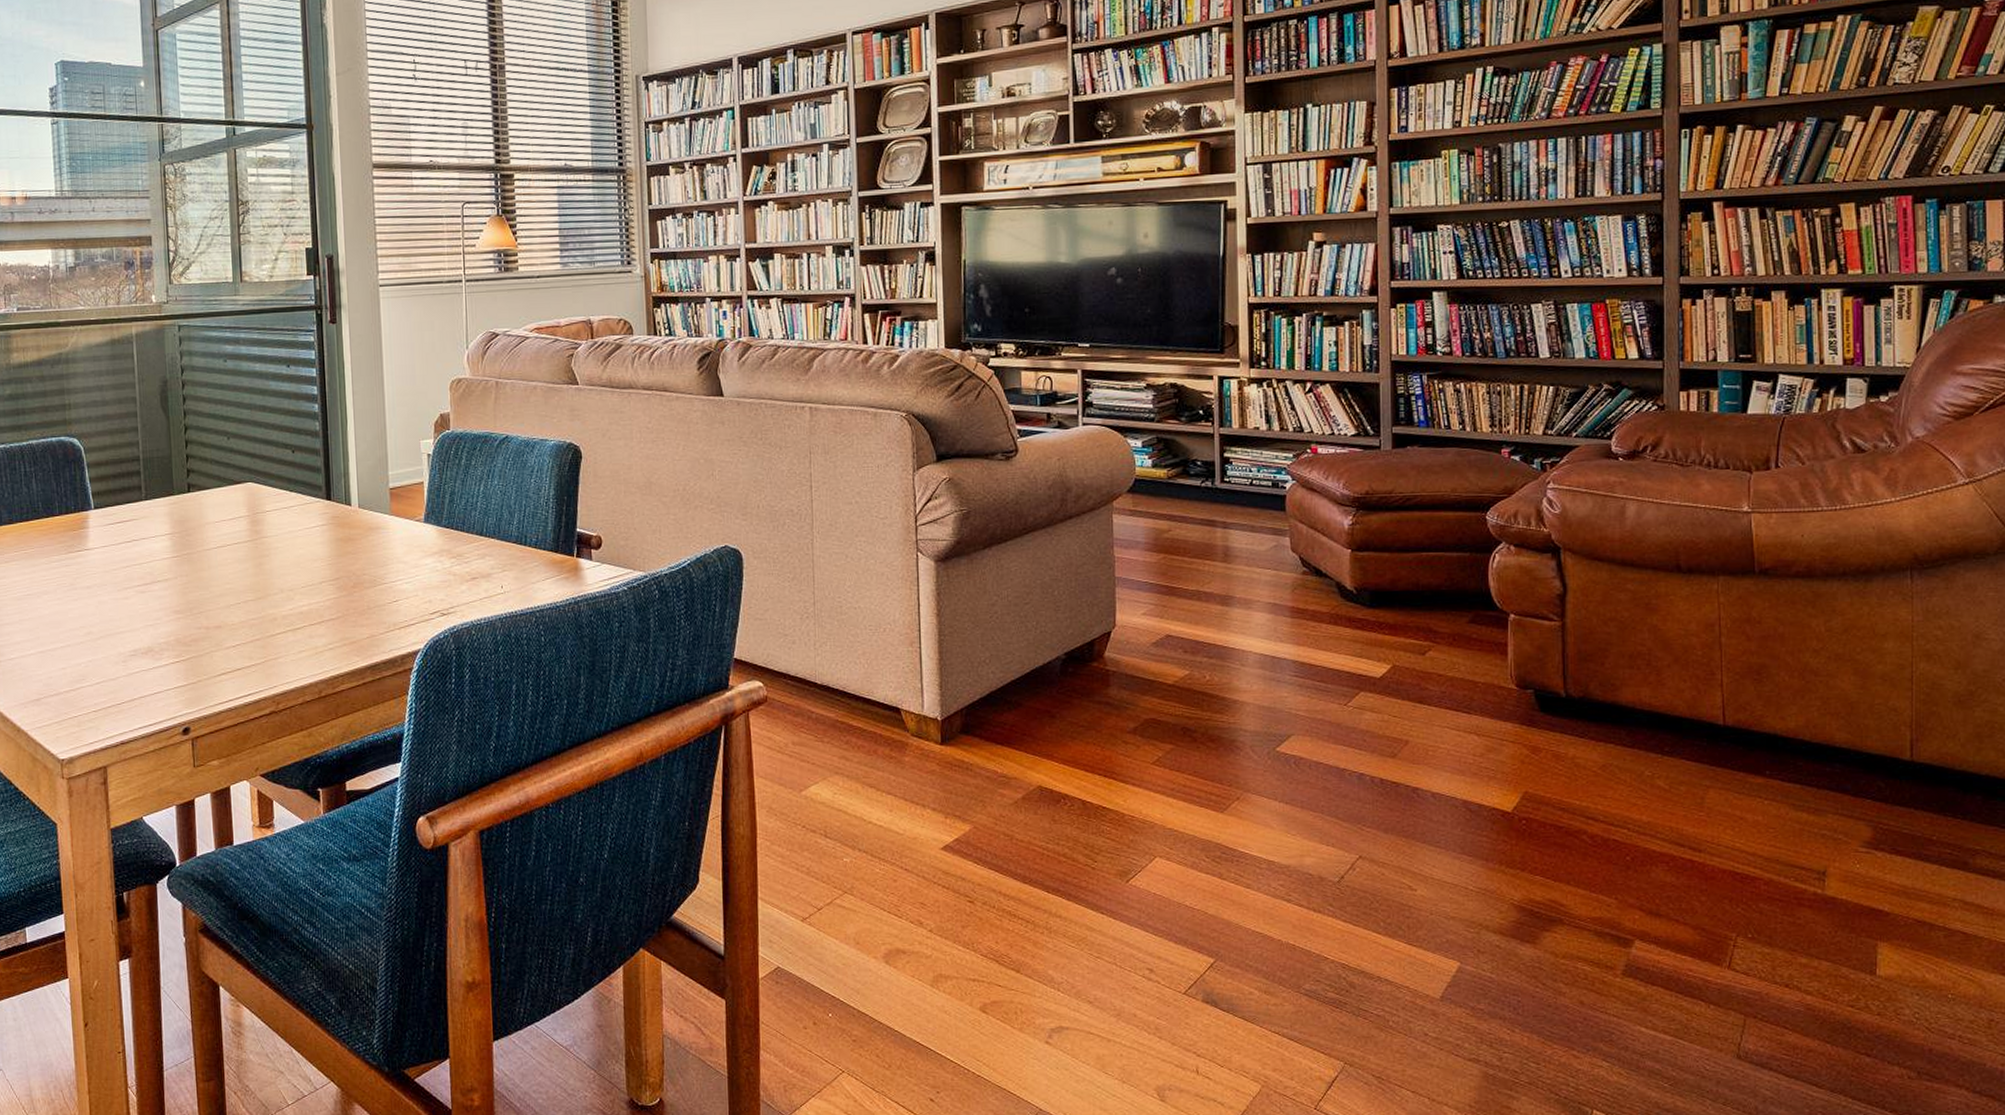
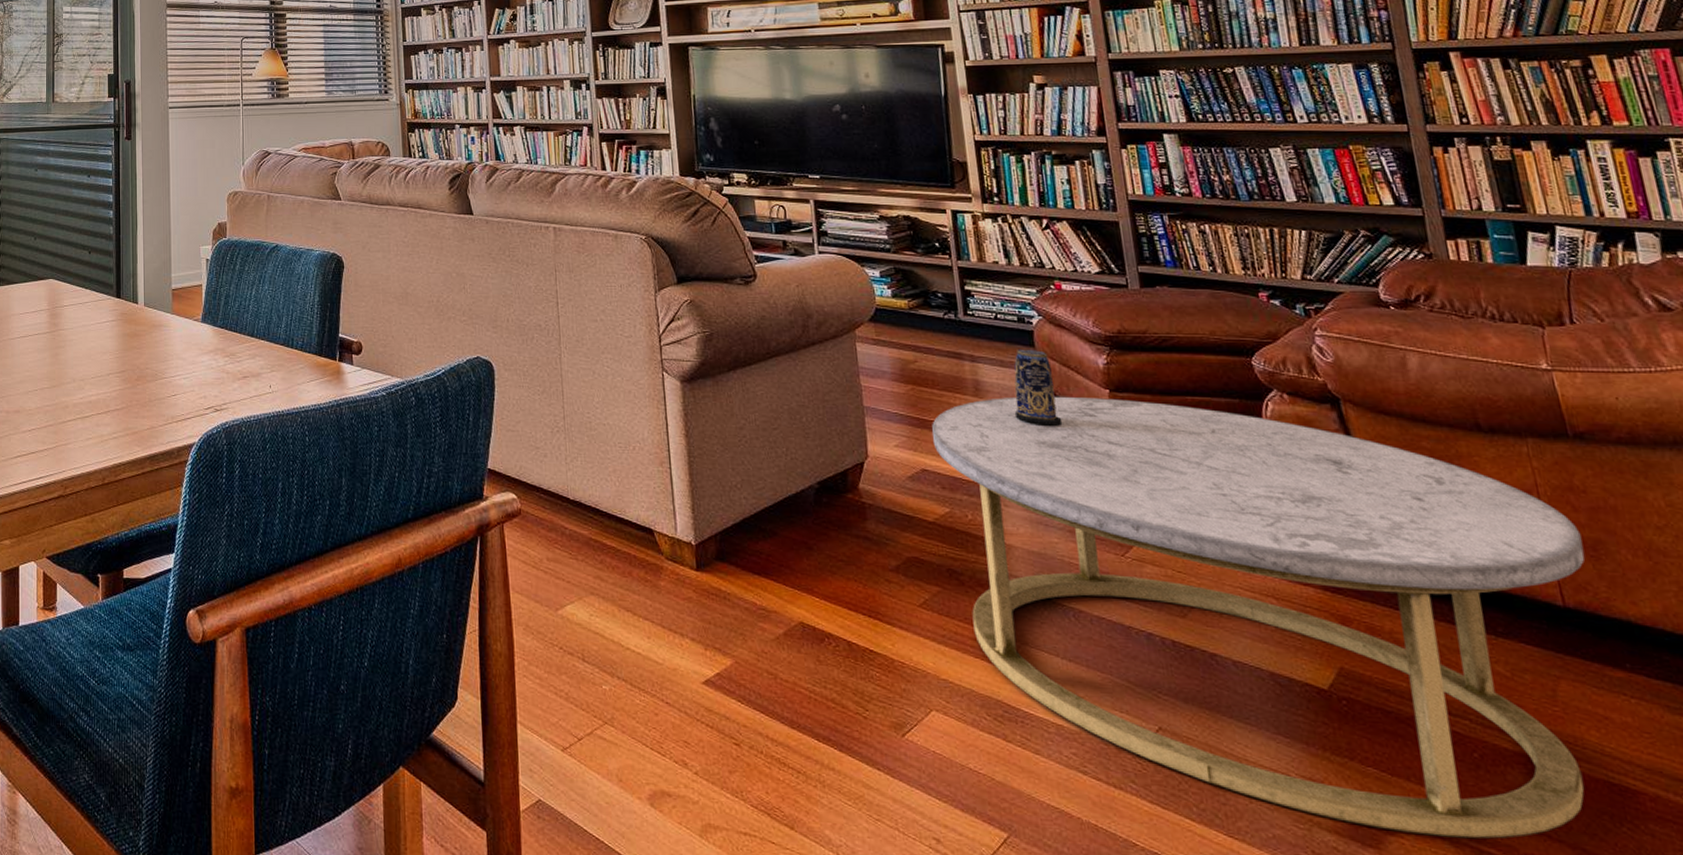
coffee table: none [1179,557,1749,929] -> present [932,396,1585,839]
candle: none [1259,513,1304,587] -> present [1014,349,1063,426]

